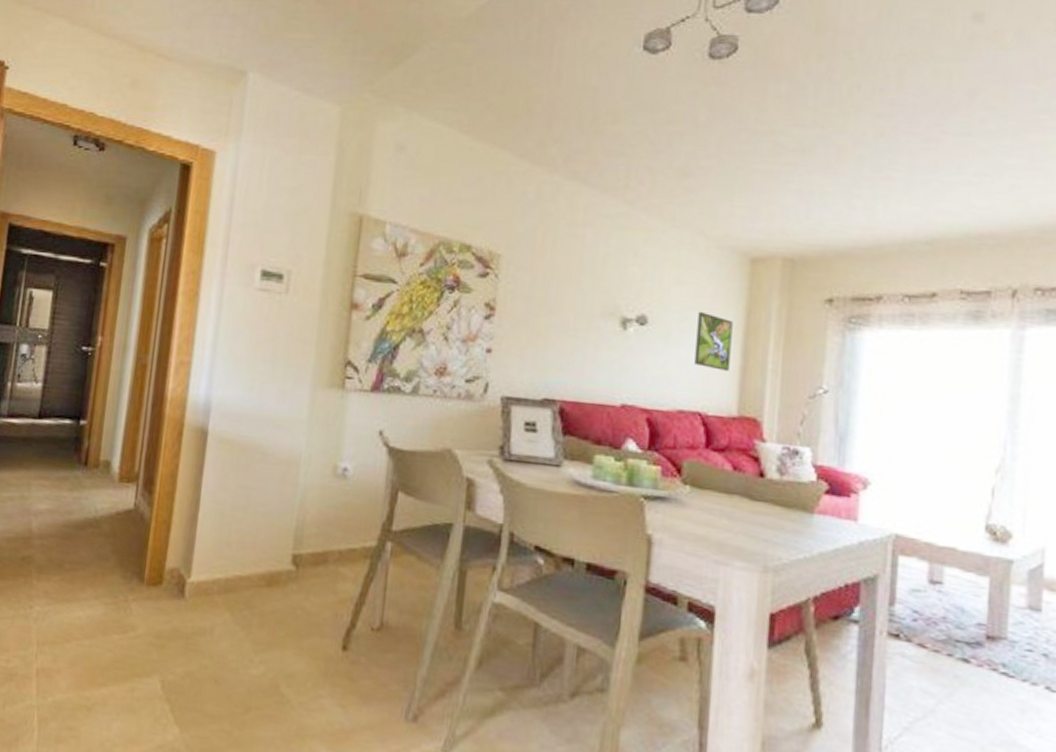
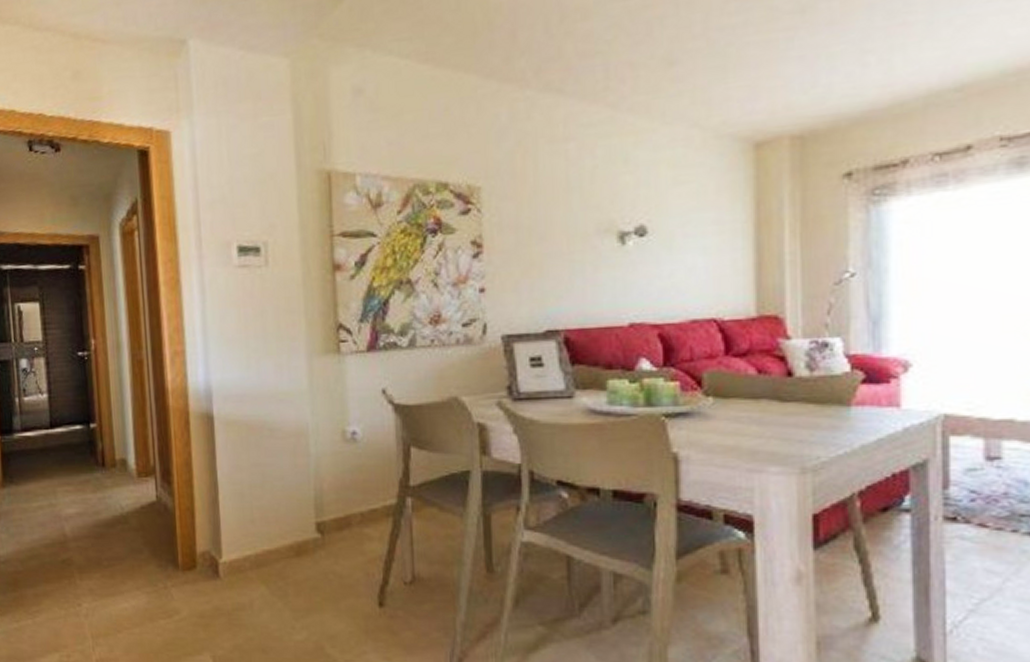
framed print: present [694,311,733,371] -> none [702,210,743,271]

